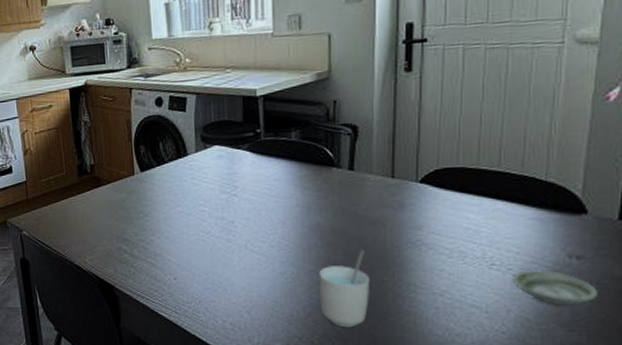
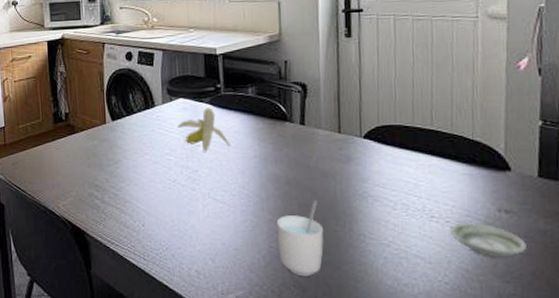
banana: none [212,154,271,203] -> present [177,107,231,153]

